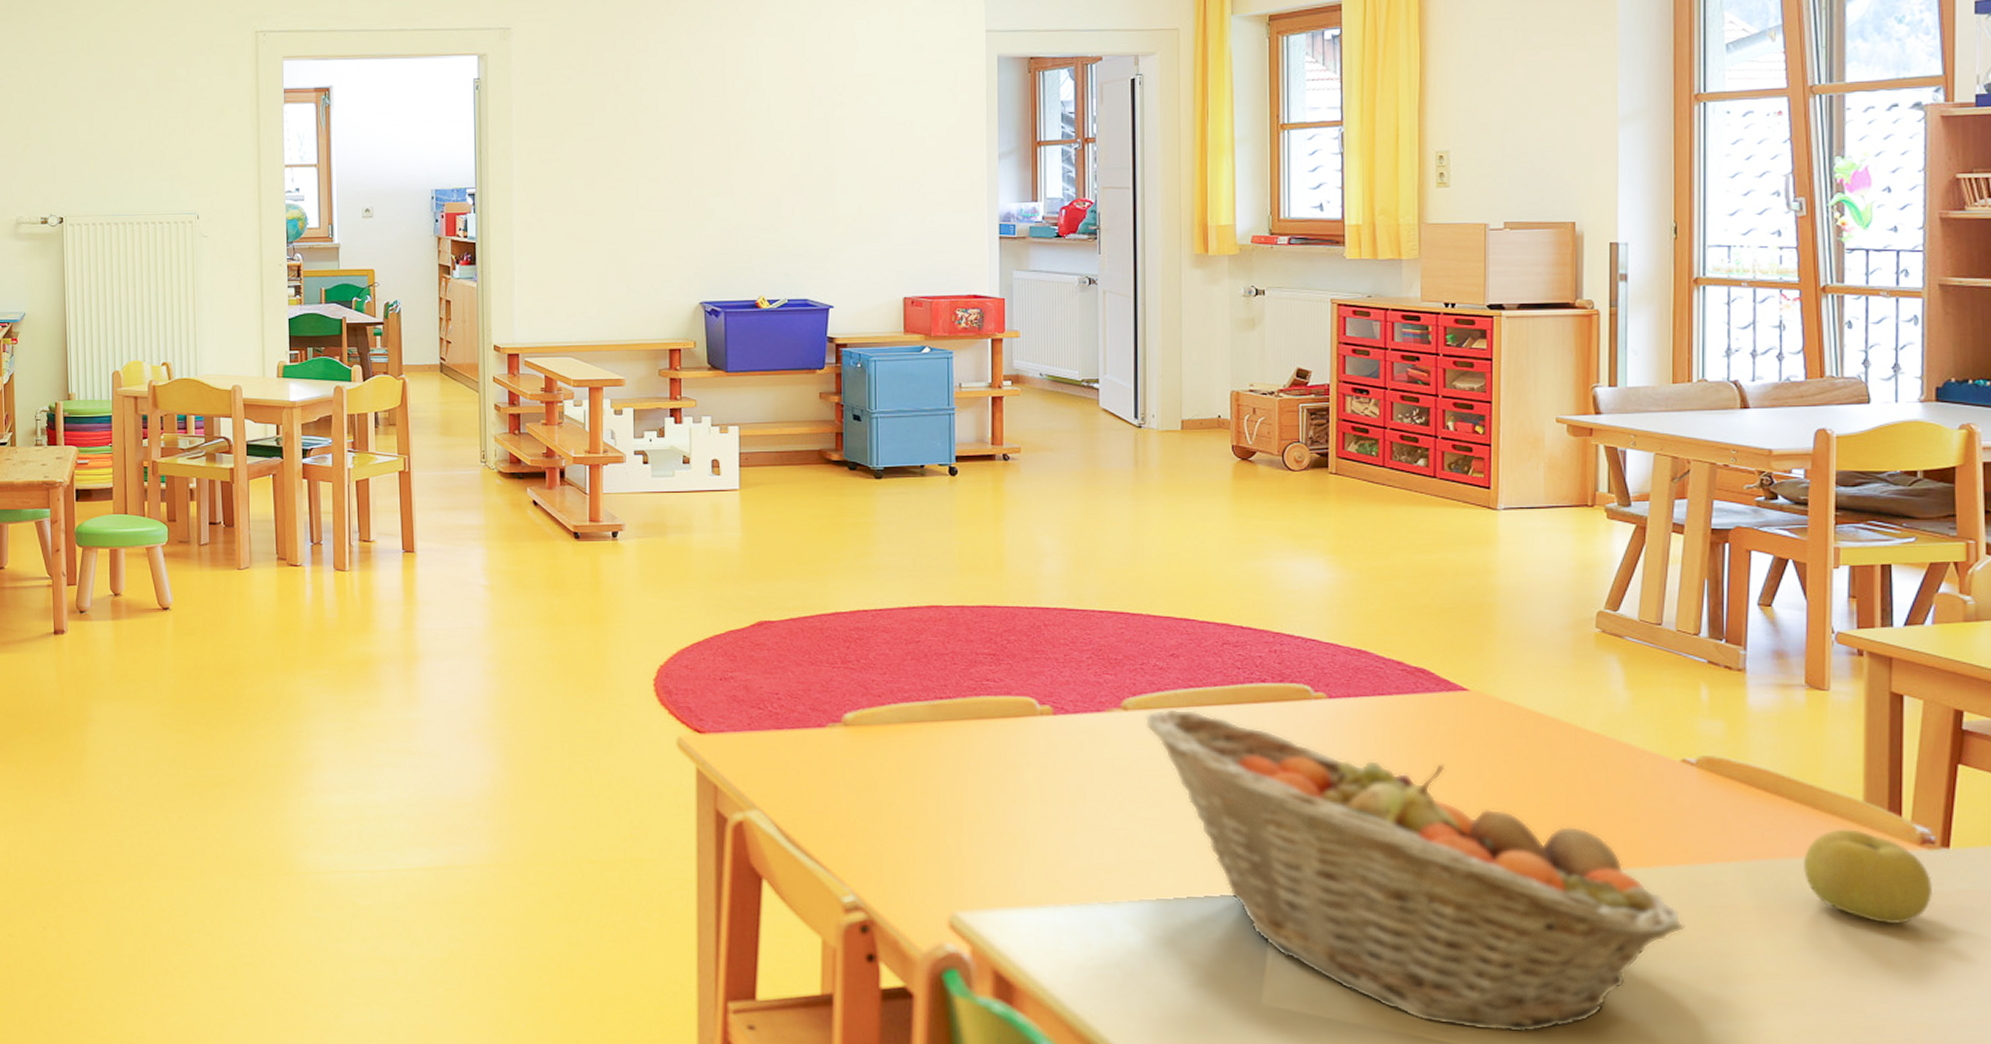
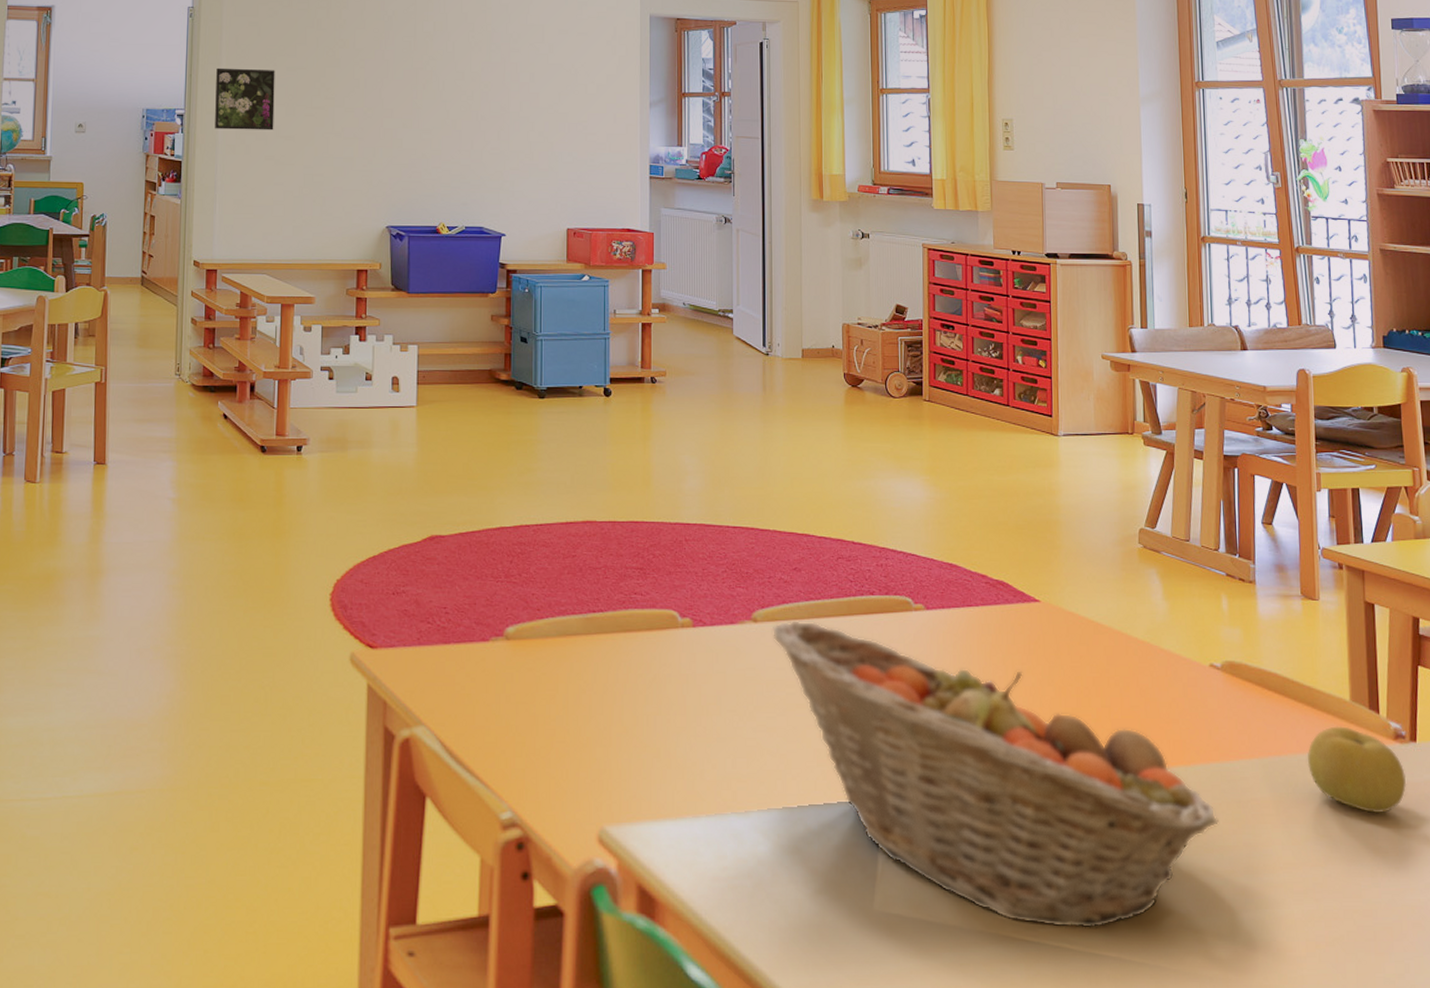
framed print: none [508,141,573,207] -> present [215,67,275,131]

